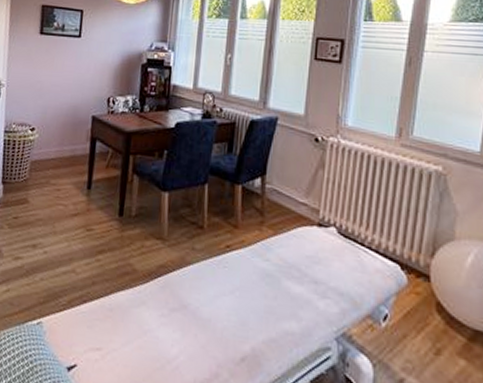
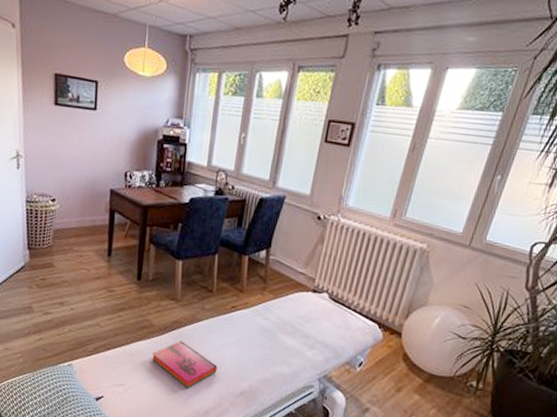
hardback book: none [134,290,213,354] -> present [152,341,218,389]

